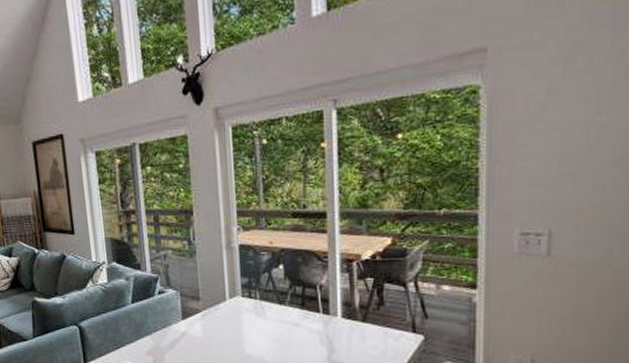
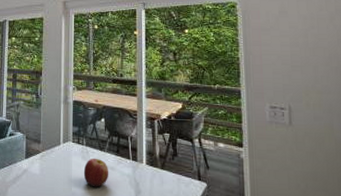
apple: none [259,313,293,348] -> present [83,158,109,188]

